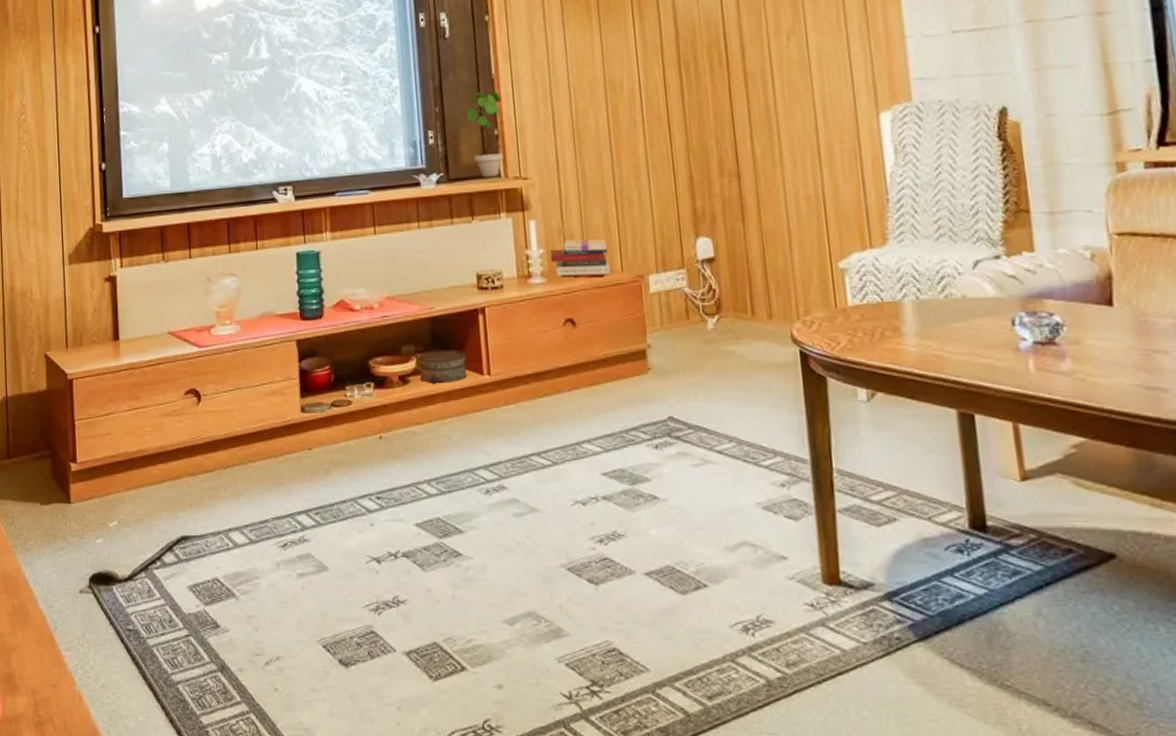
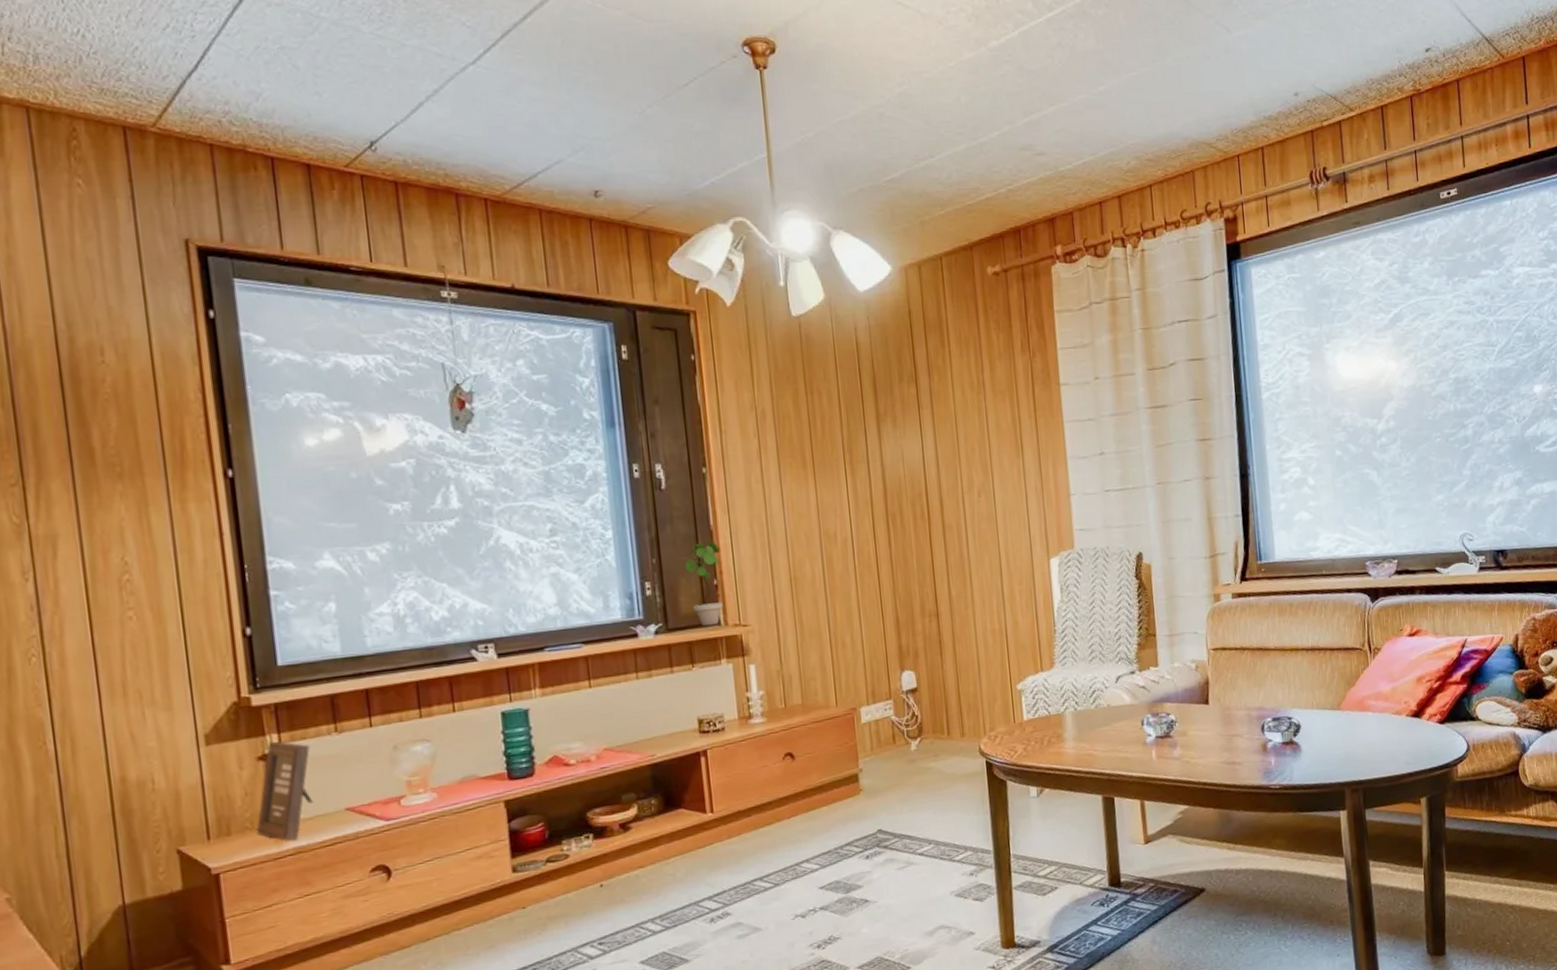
picture frame: none [101,265,144,357] -> present [256,741,314,842]
decorative box: present [418,349,467,384] -> none [639,792,690,828]
books: present [550,239,611,278] -> none [770,677,826,716]

